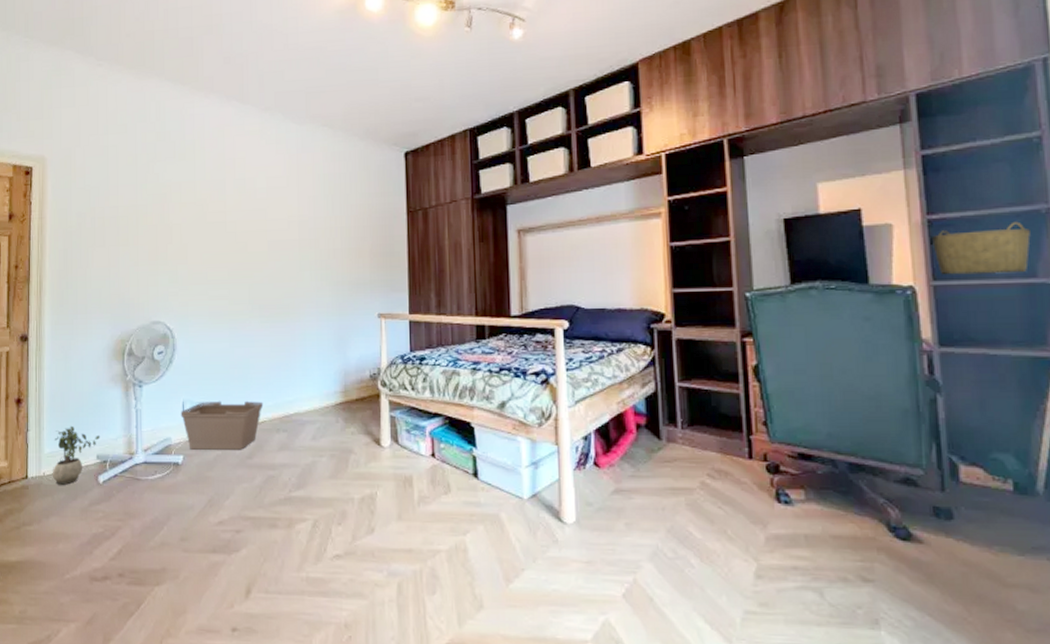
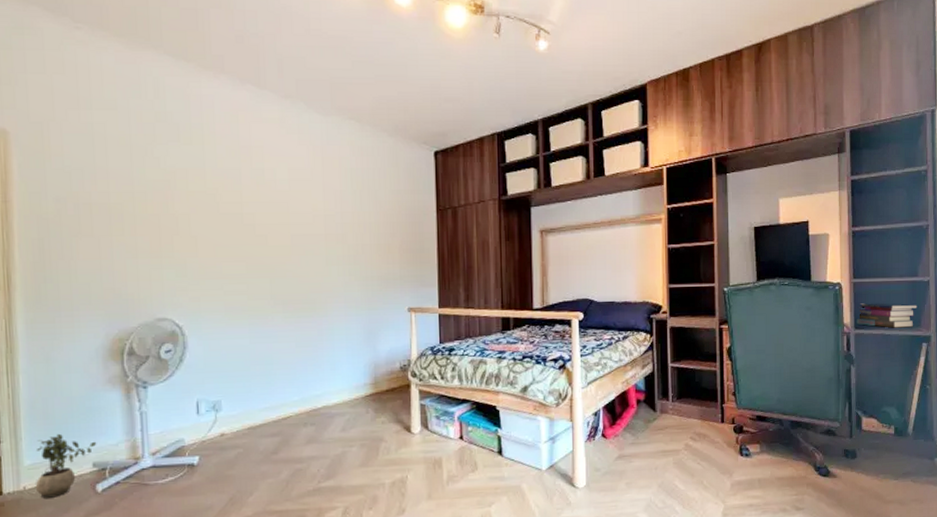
bicycle basket: present [180,400,264,450] -> none [194,396,289,450]
basket: present [930,221,1031,275] -> none [853,234,916,275]
books: none [941,312,1040,346] -> present [856,303,917,328]

